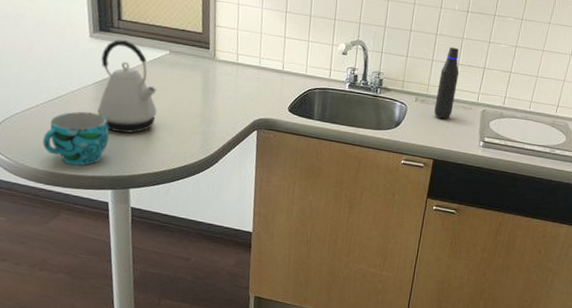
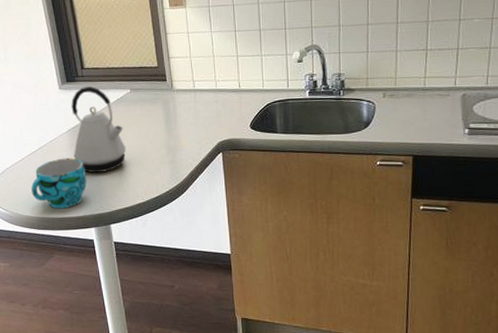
water bottle: present [434,46,460,120] -> none [406,32,429,112]

